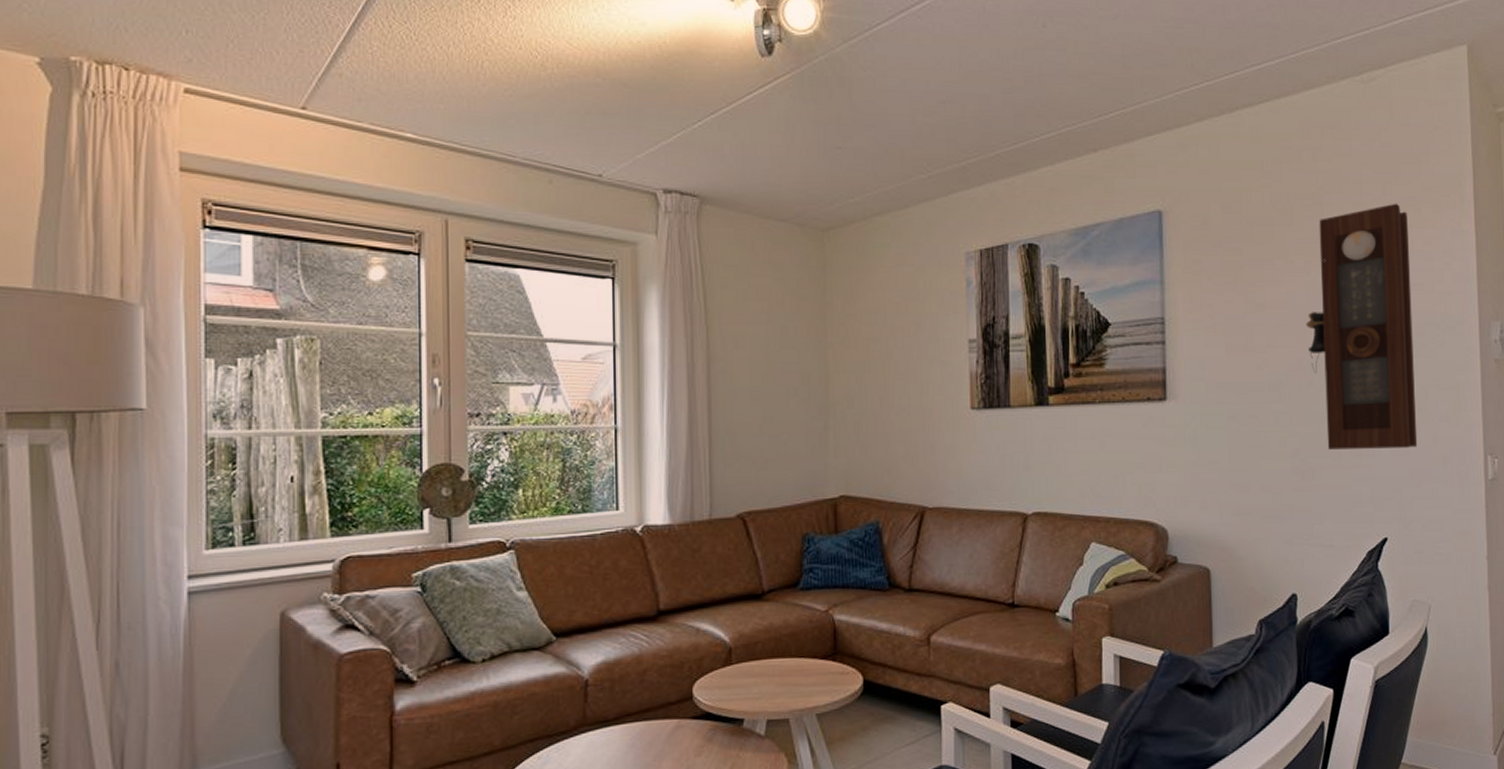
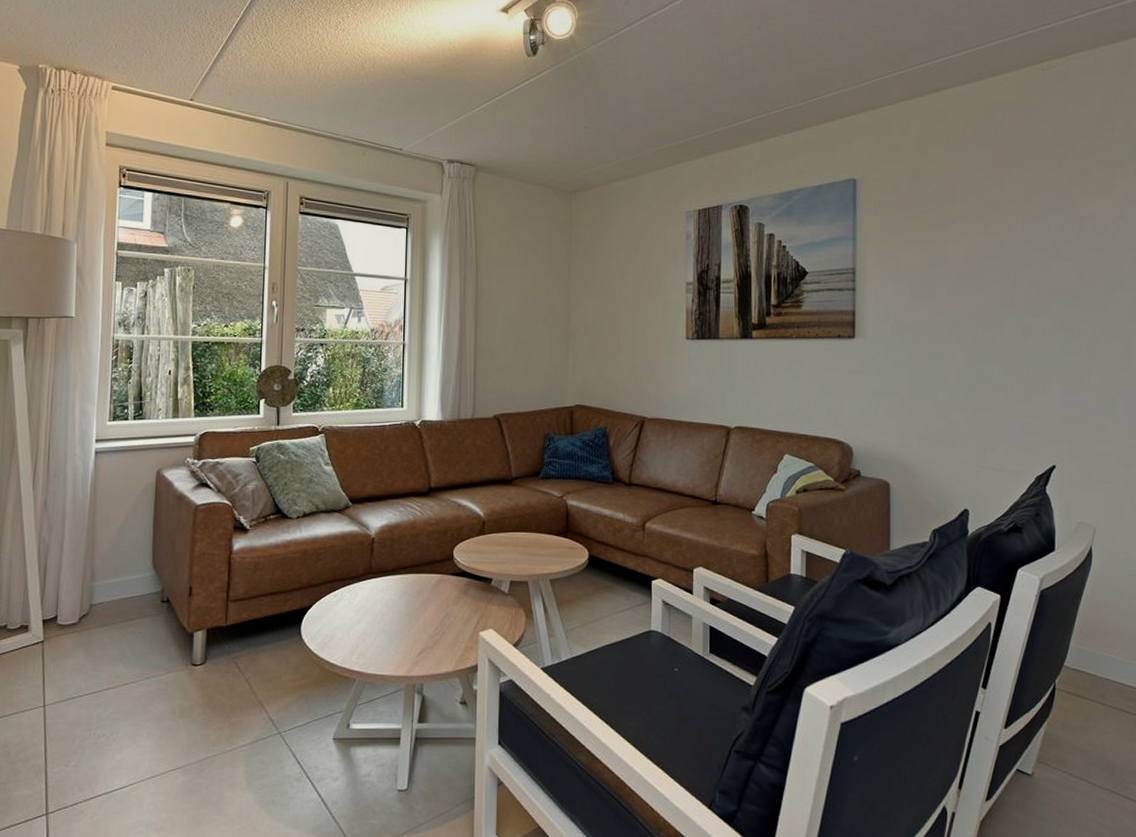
pendulum clock: present [1305,203,1418,450] -> none [983,173,1087,388]

